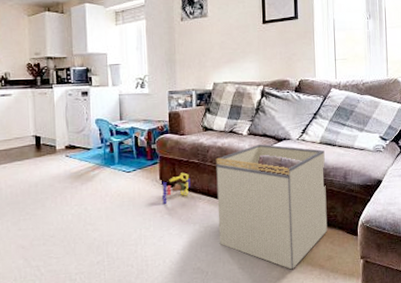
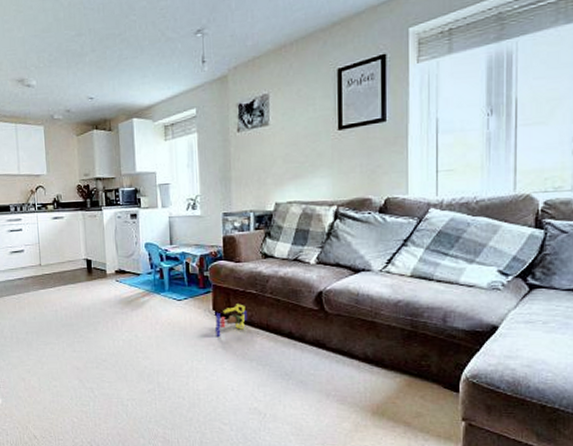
storage bin: present [215,144,328,270] -> none [276,275,417,423]

